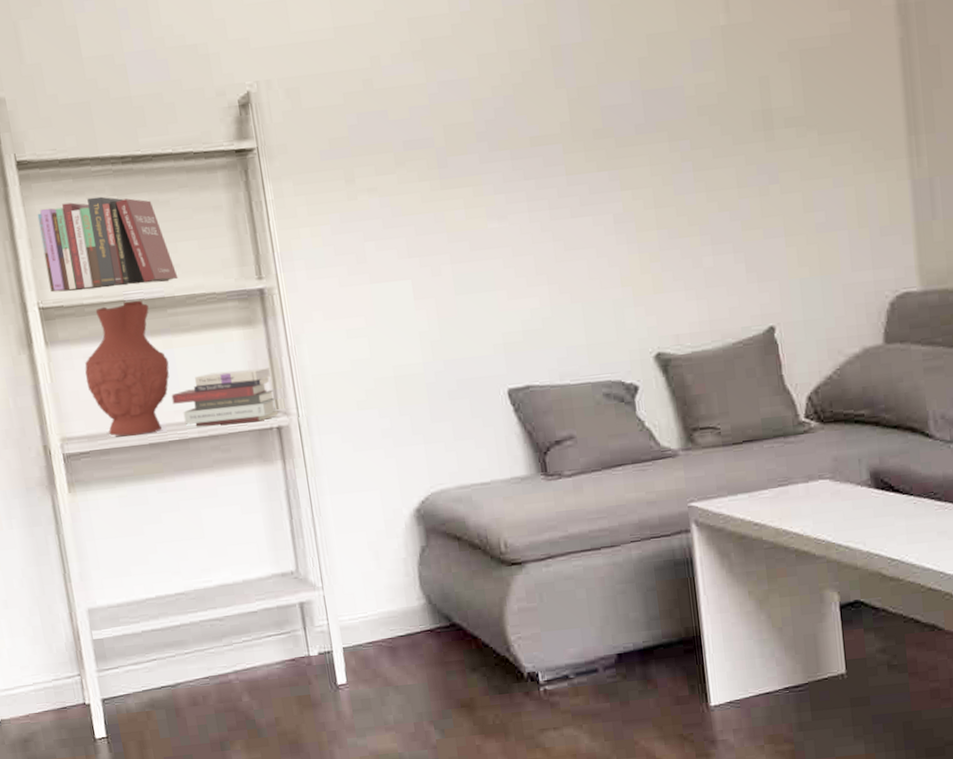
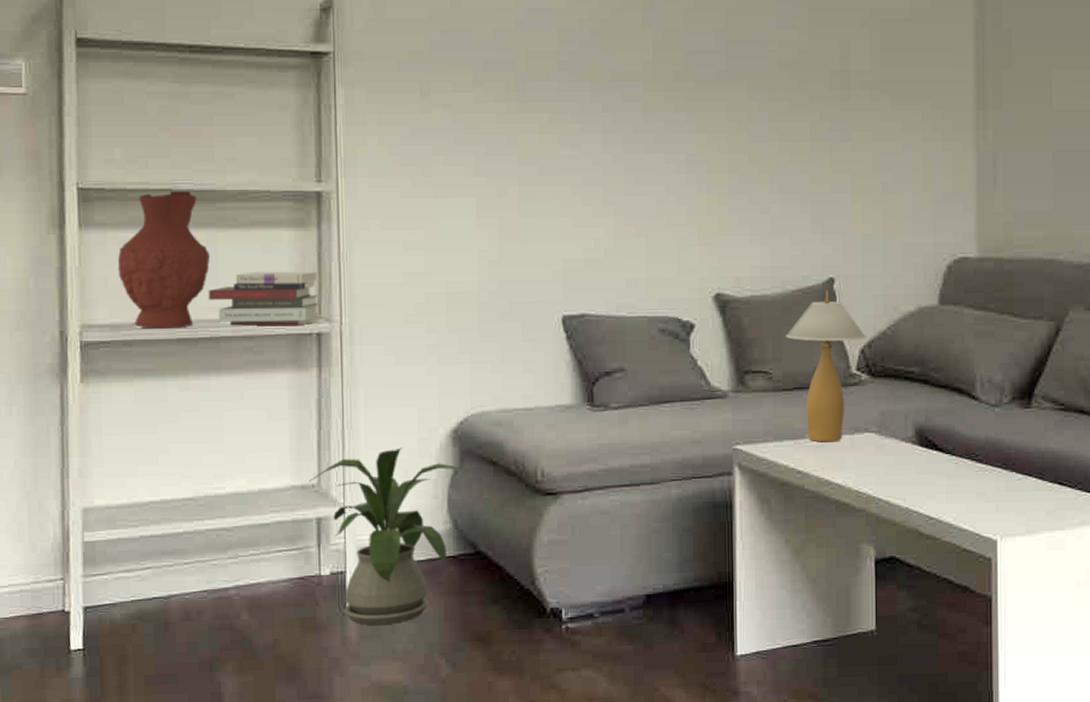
books: present [37,196,179,293] -> none [90,82,233,175]
house plant: none [288,530,439,700] -> present [309,447,472,625]
table lamp: none [730,338,813,493] -> present [786,289,867,442]

